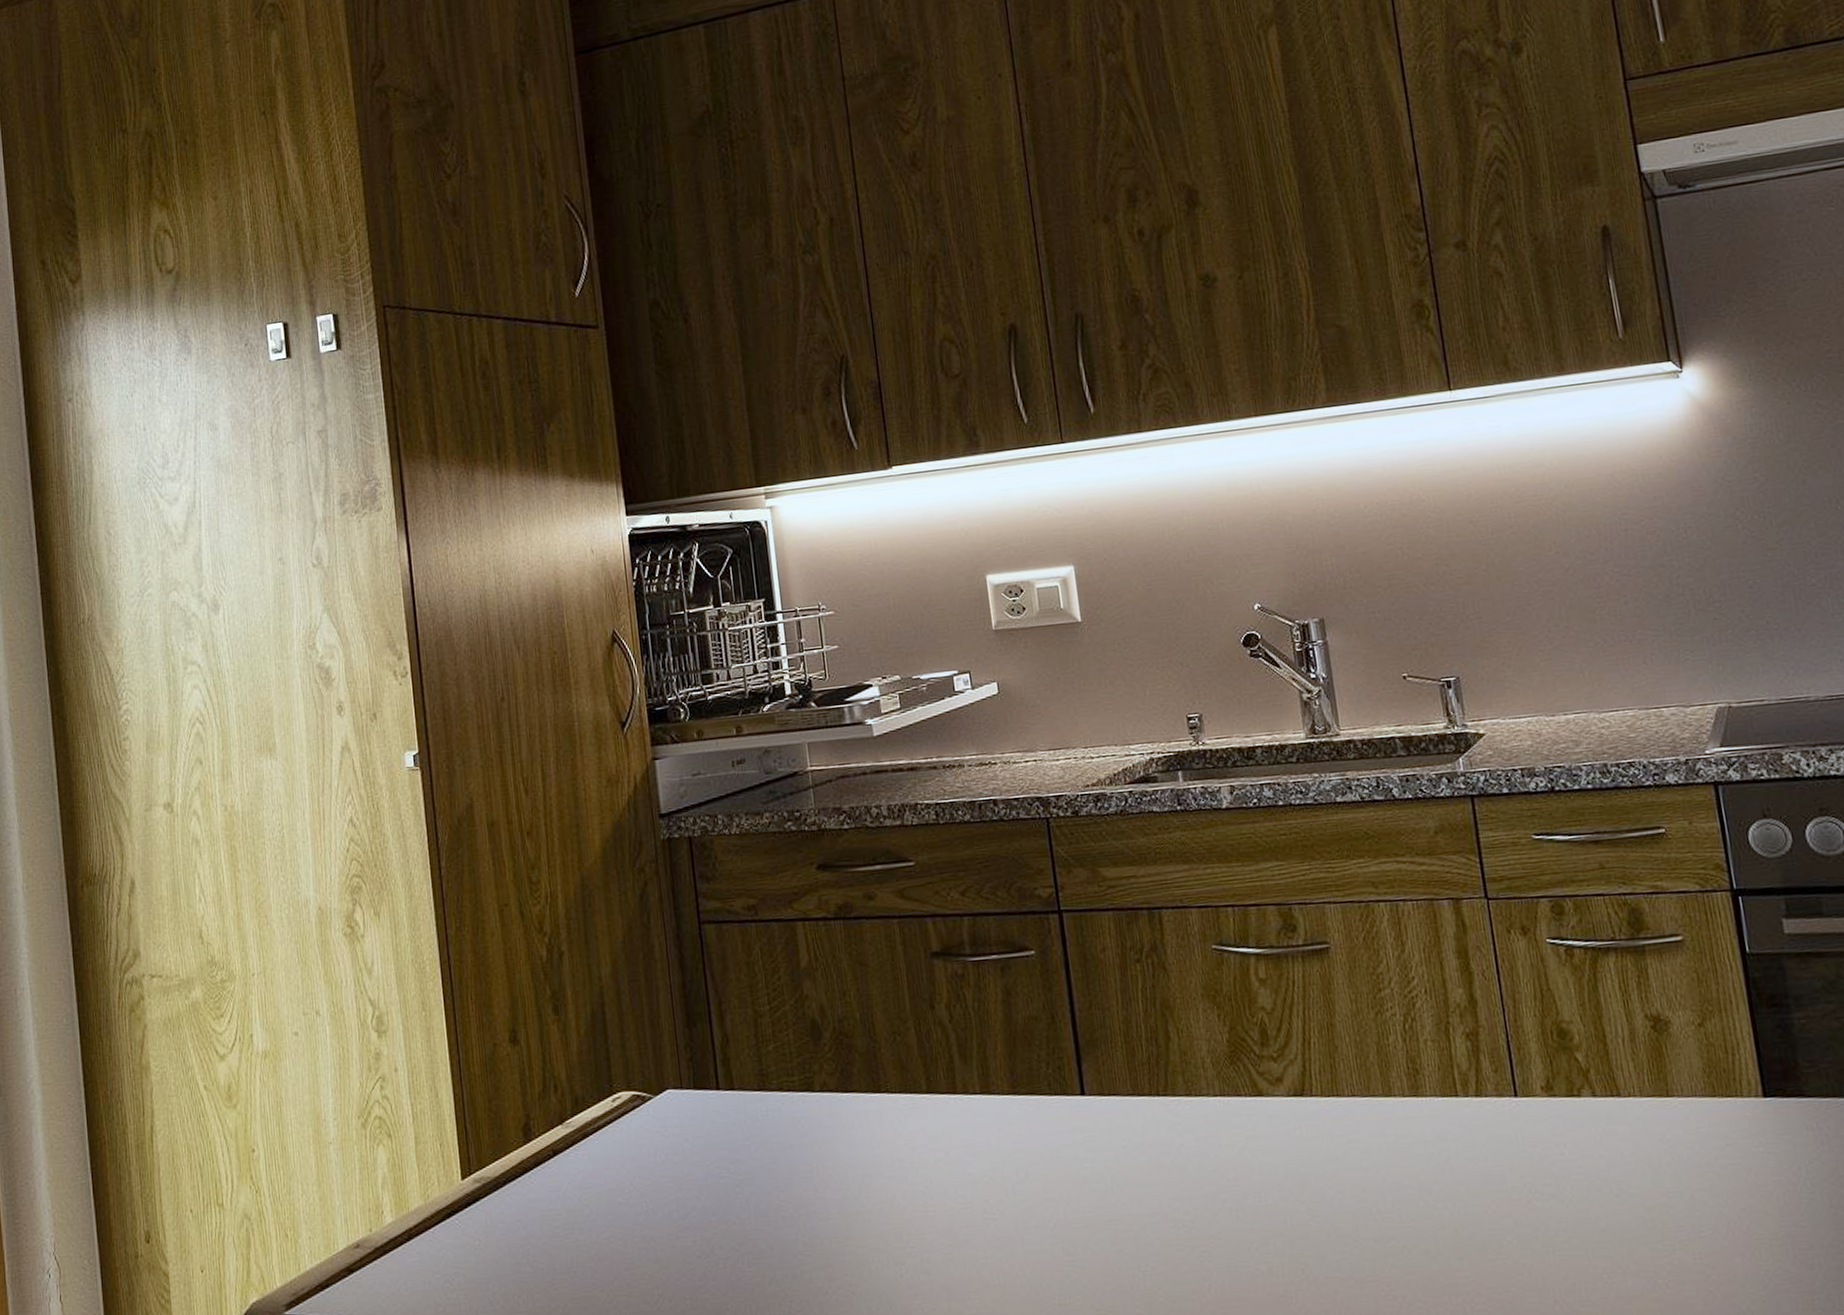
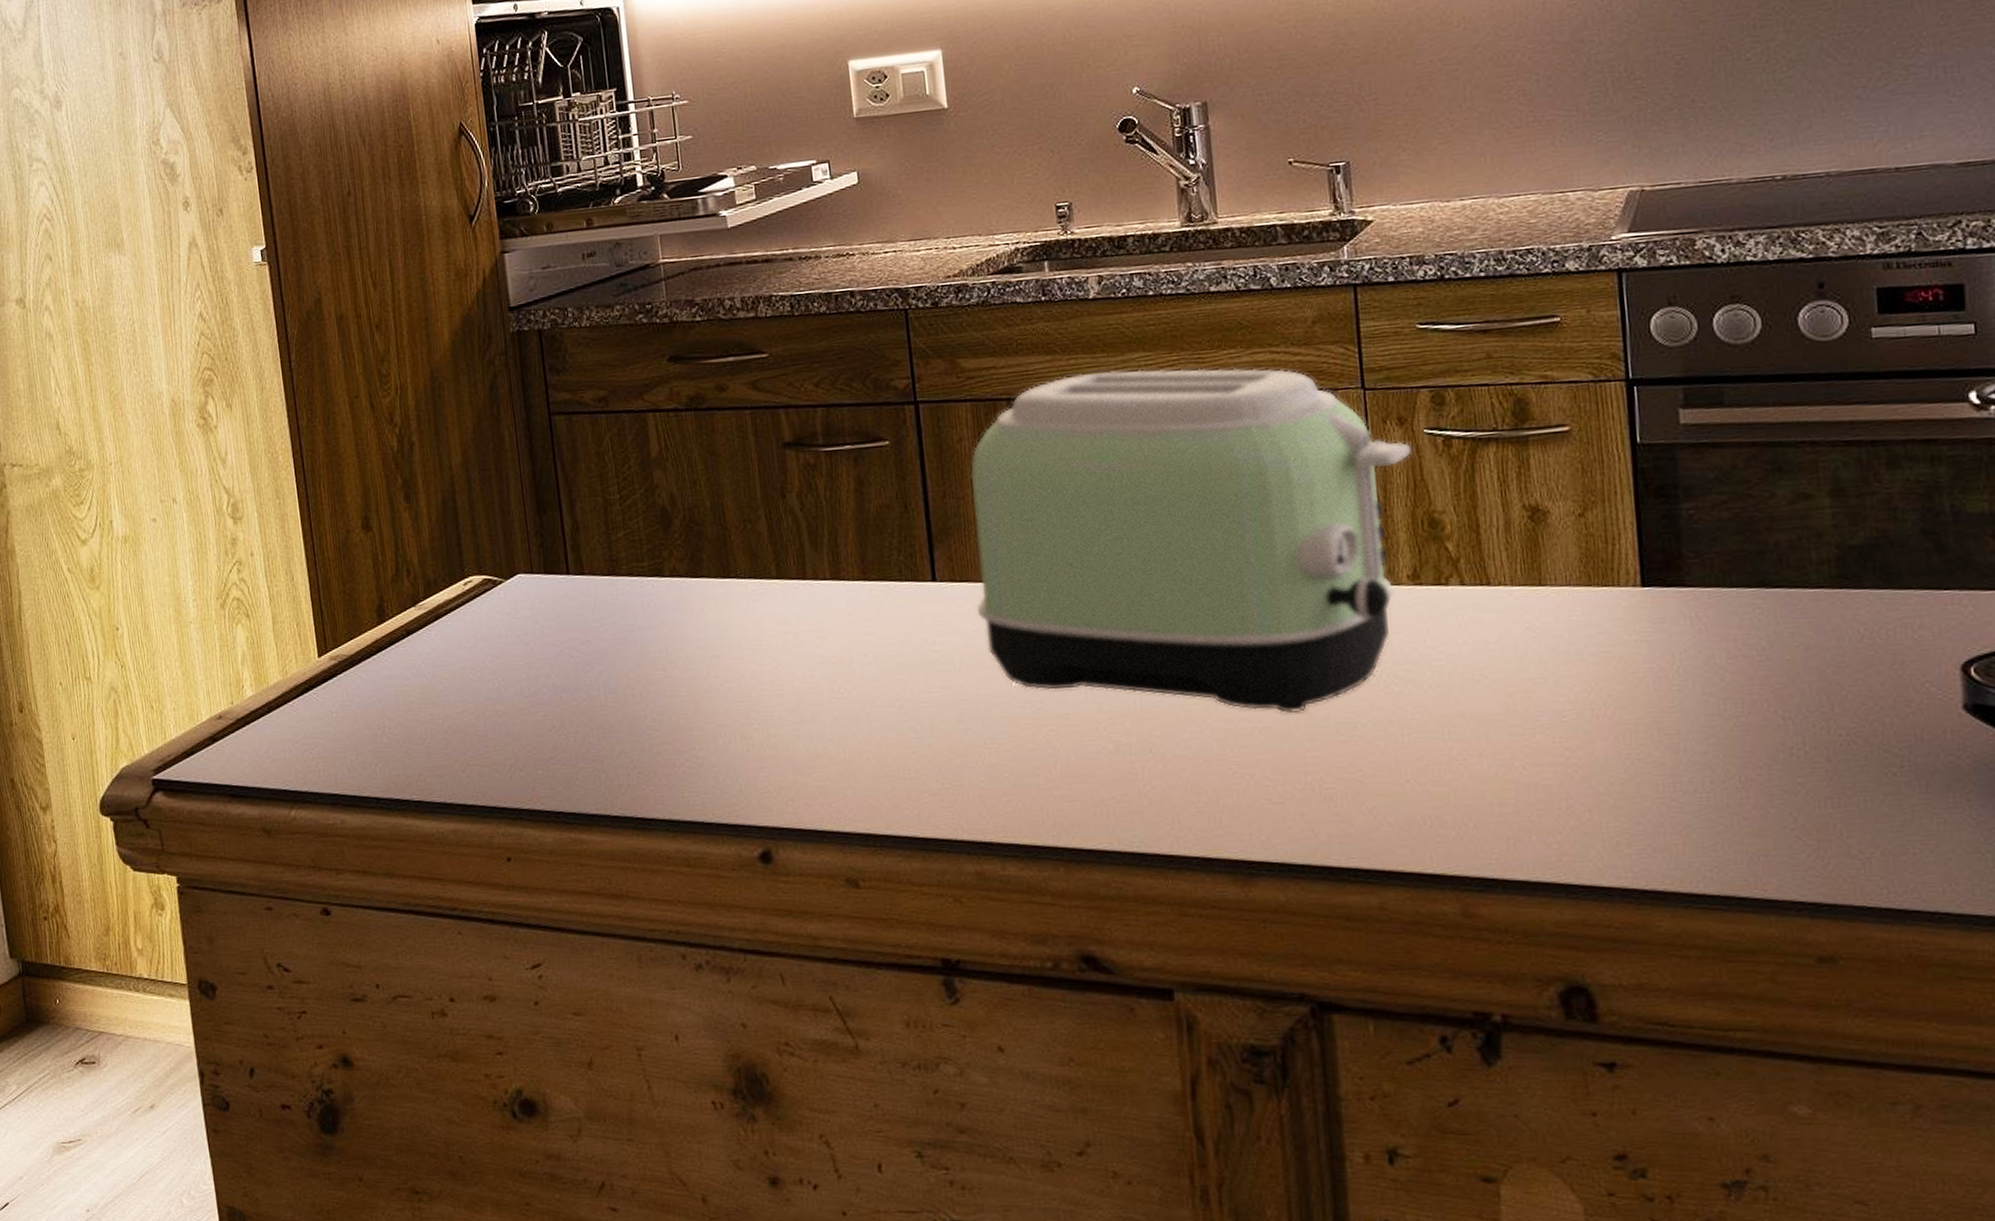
toaster: none [1115,878,1536,1231] -> present [970,368,1411,713]

